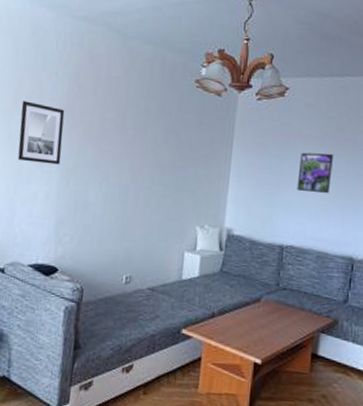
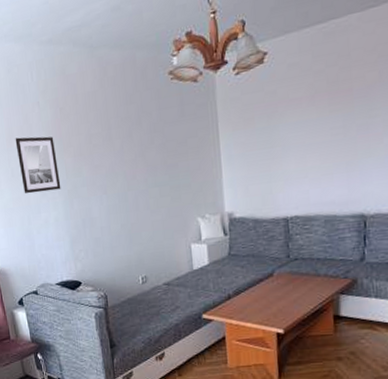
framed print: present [297,152,334,194] -> none [291,110,329,158]

